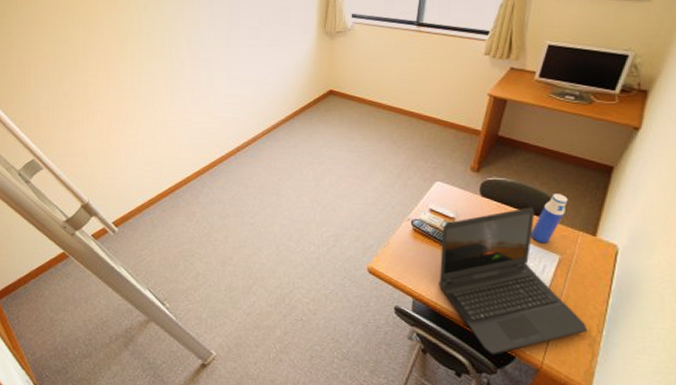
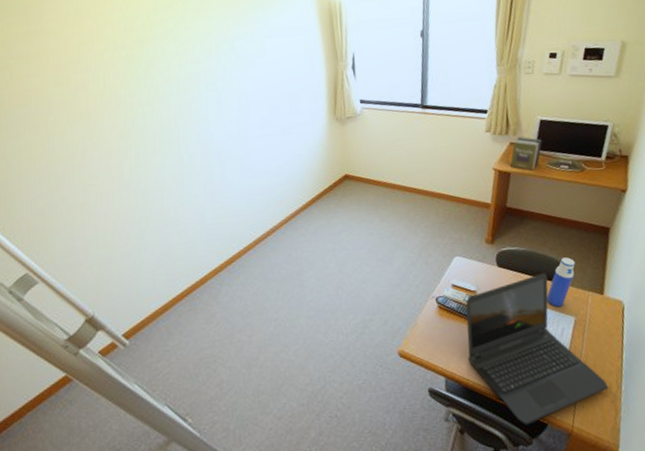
books: none [508,62,549,100] -> present [510,137,543,172]

